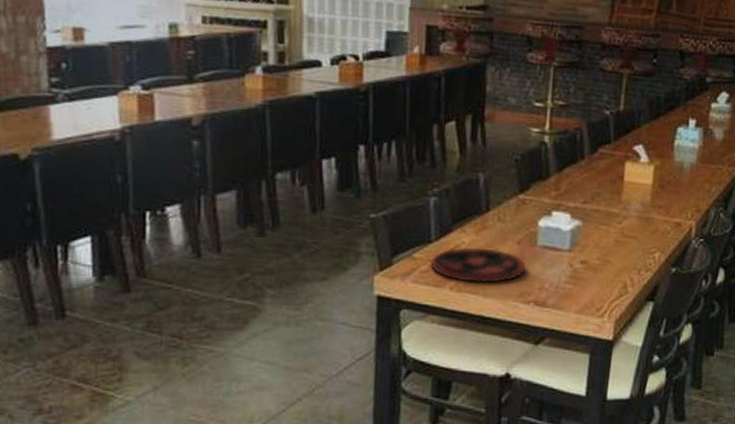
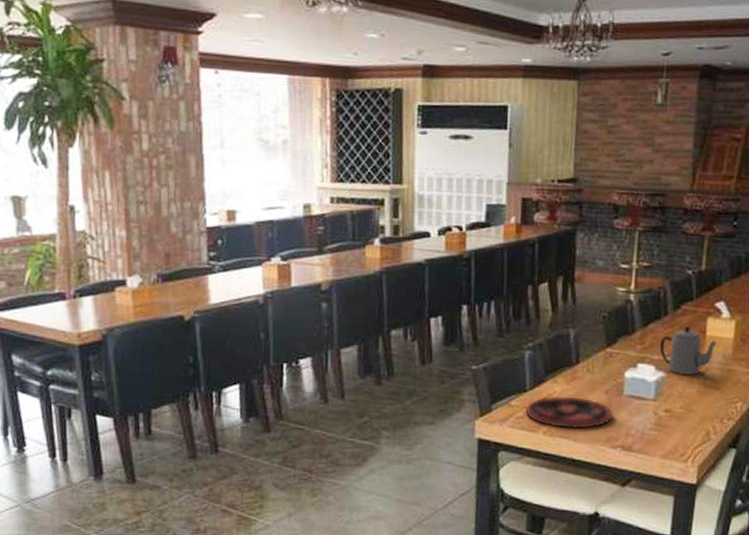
teapot: none [575,171,635,224] -> present [659,326,717,375]

